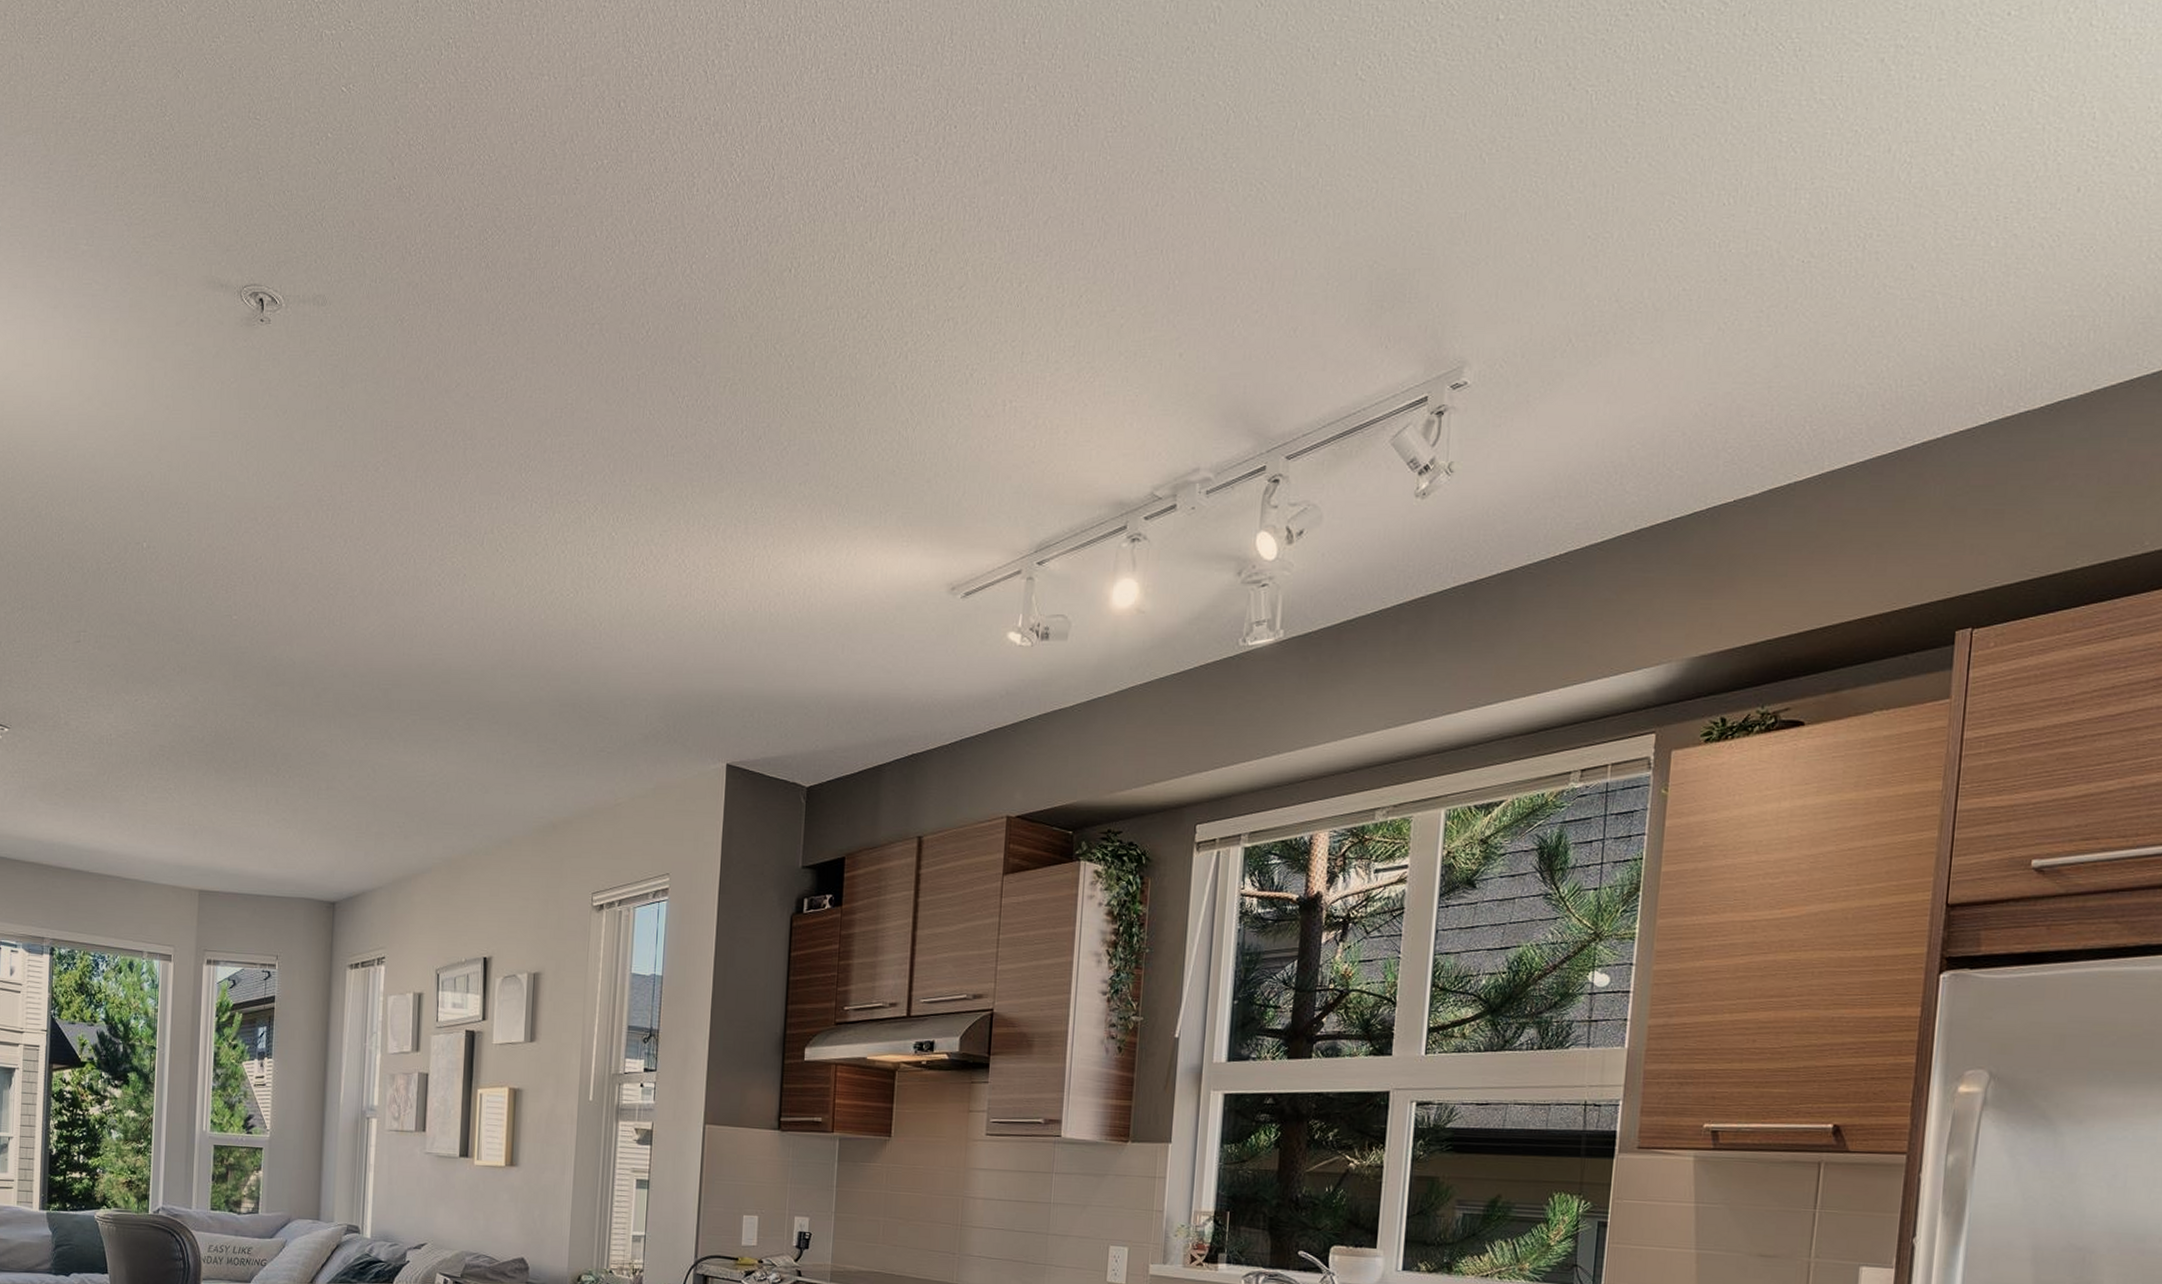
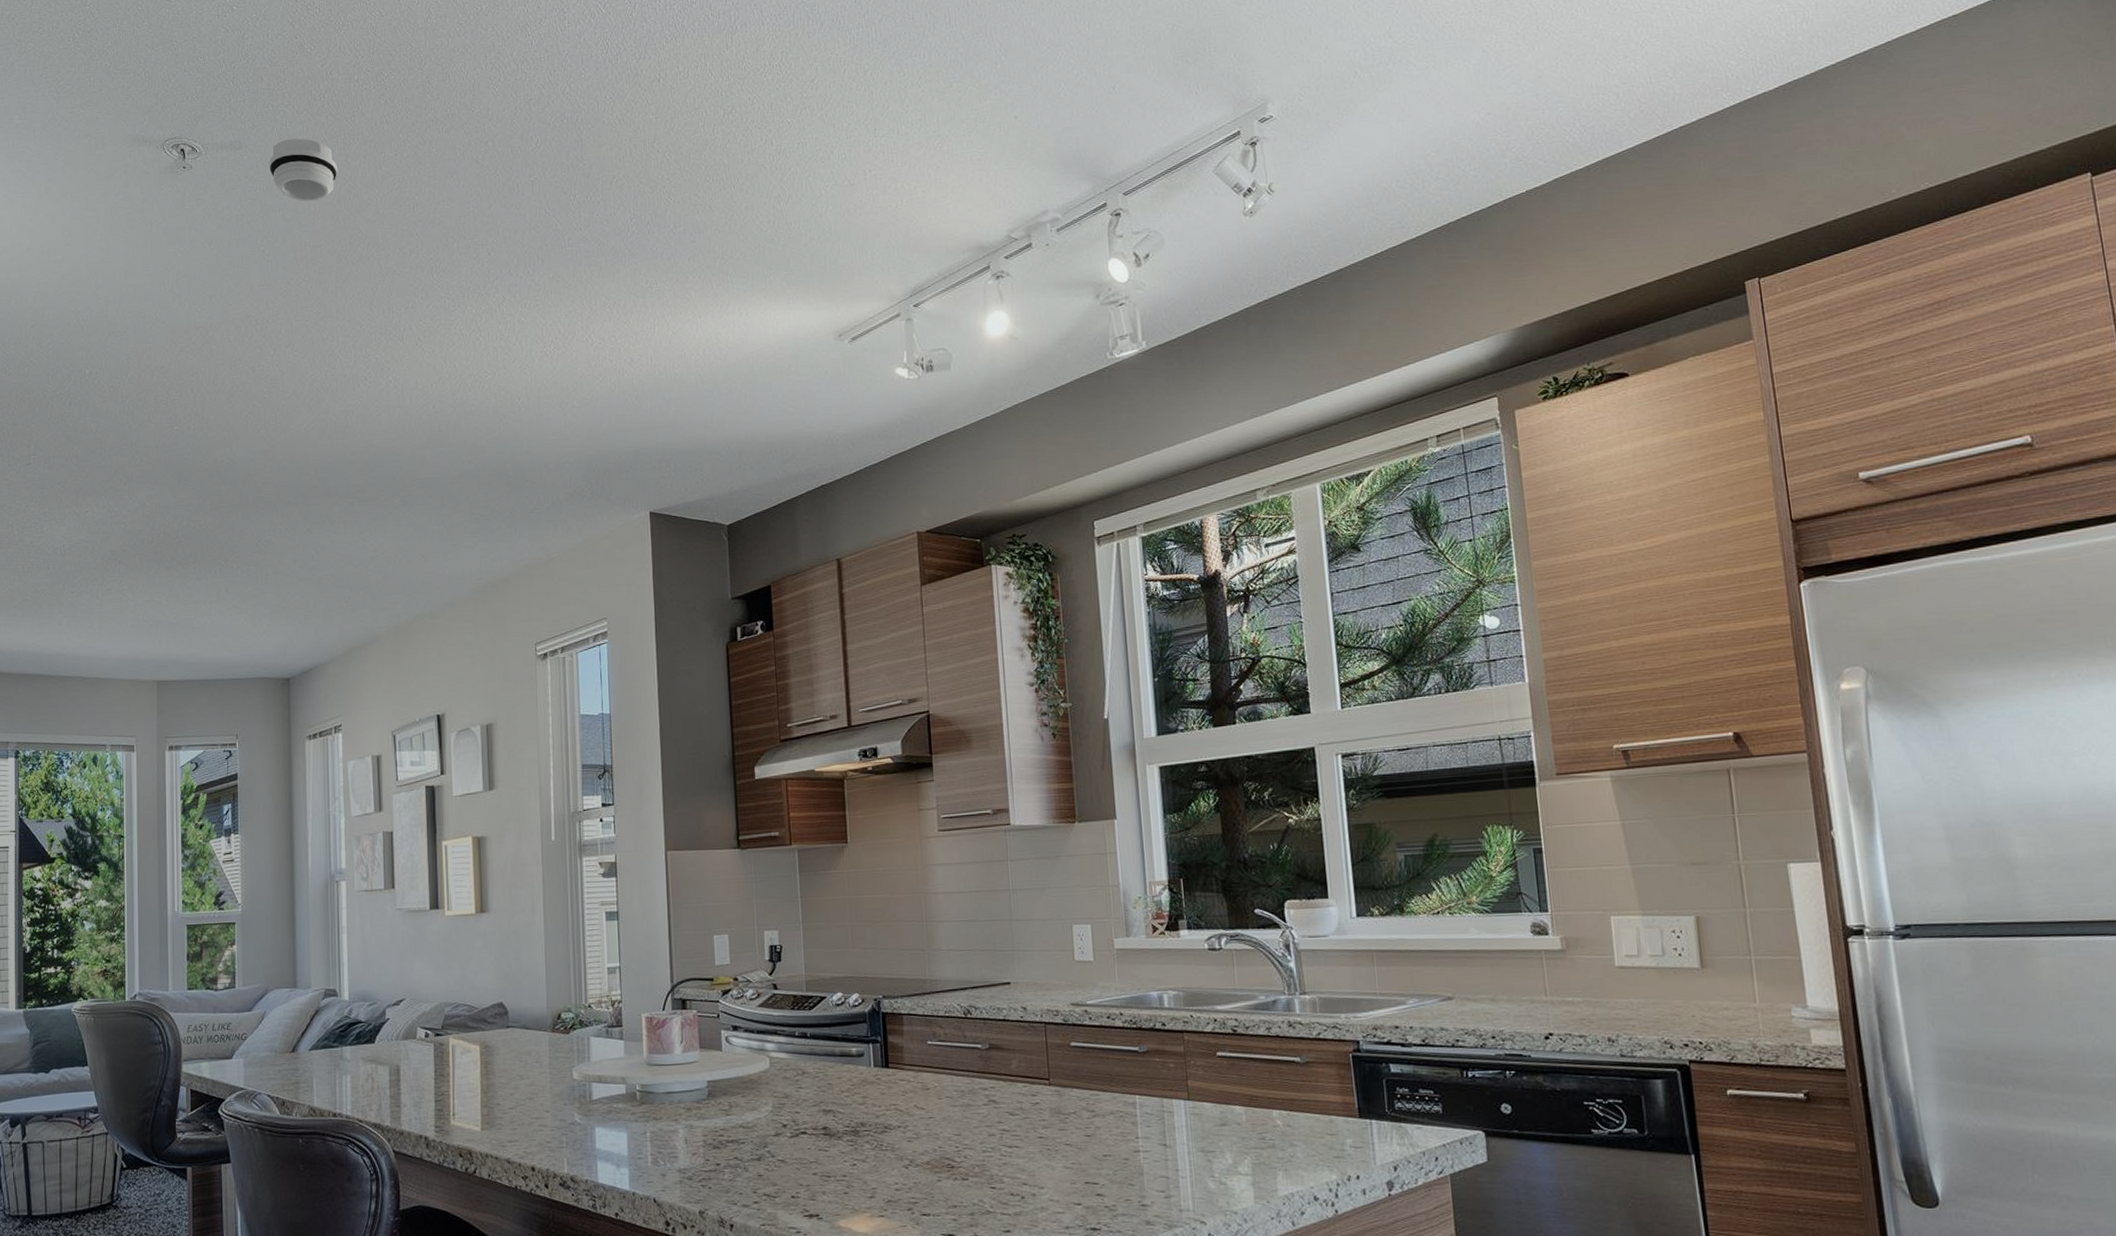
smoke detector: none [354,298,429,374] -> present [269,138,338,202]

